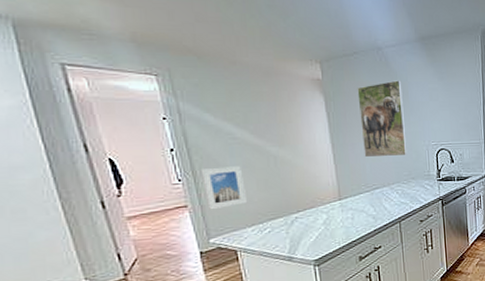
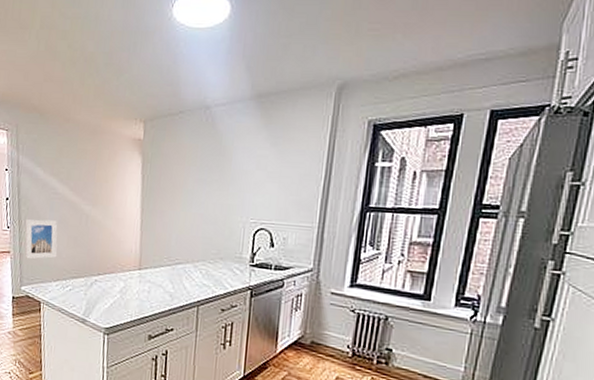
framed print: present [357,80,408,158] -> none [172,143,226,232]

